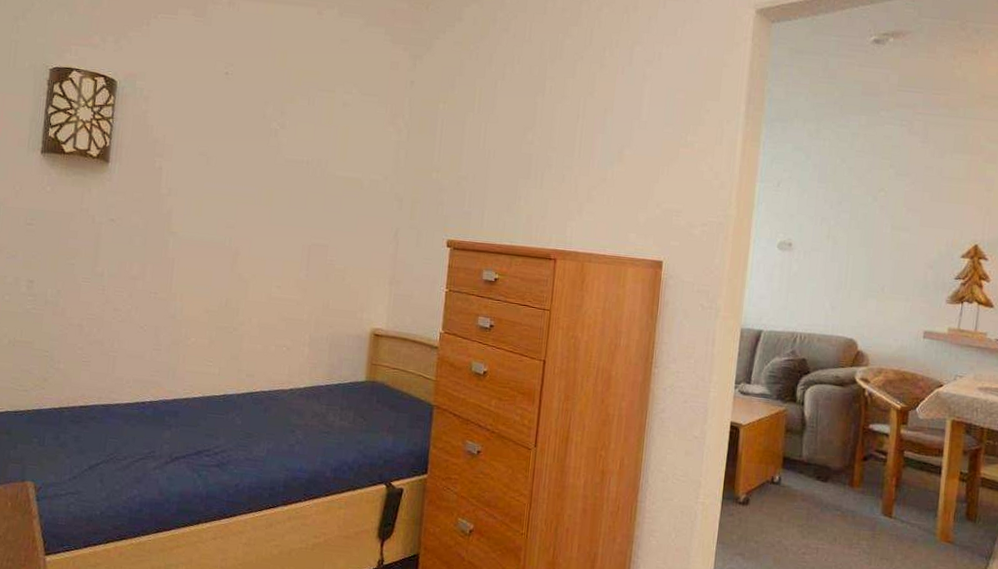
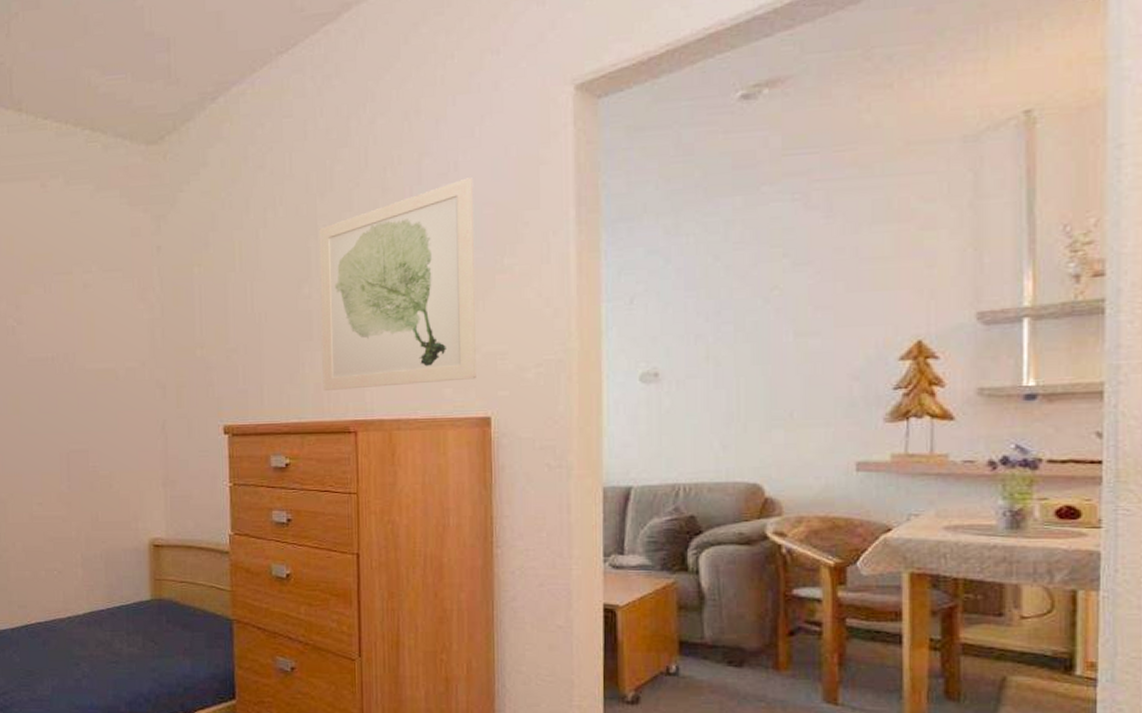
wall art: none [533,67,672,229] -> present [319,177,476,390]

